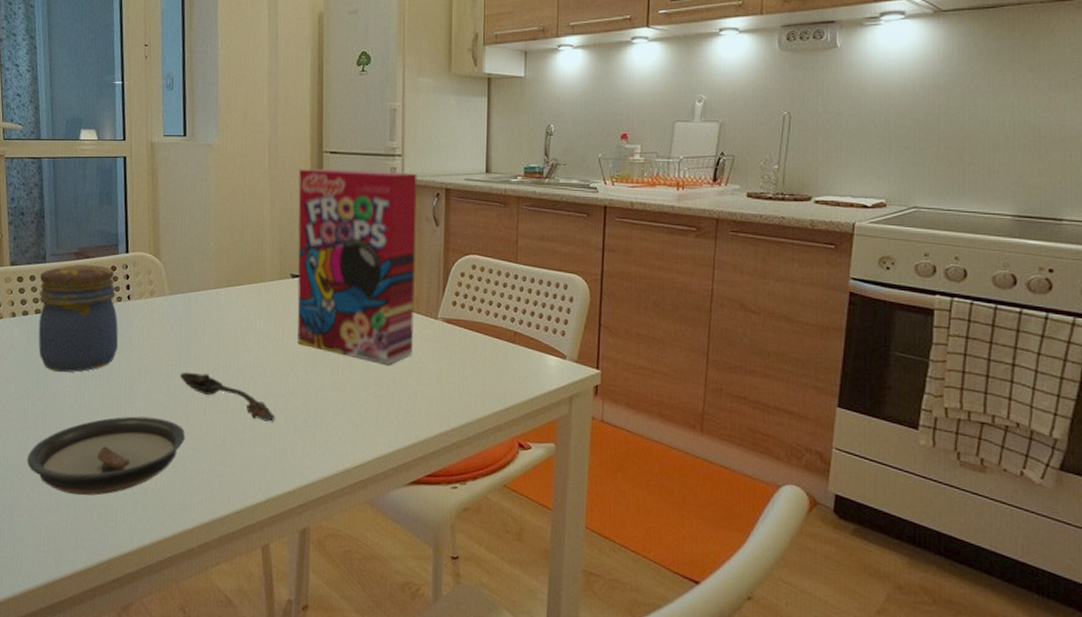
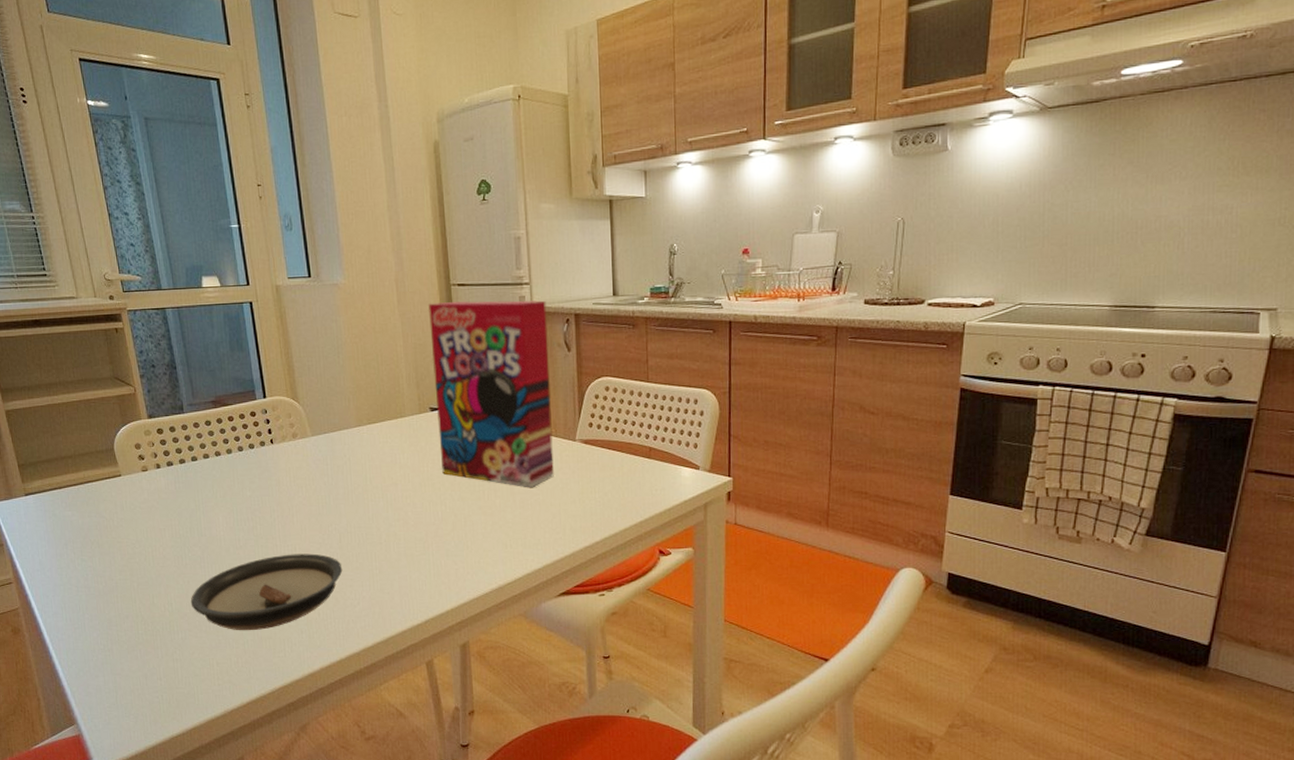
jar: present [38,265,119,372] -> none [179,412,267,518]
spoon: present [179,372,275,422] -> none [330,508,427,549]

